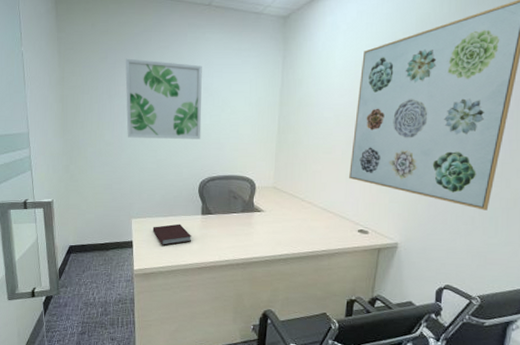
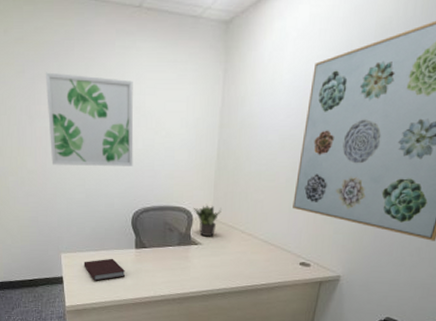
potted plant: none [256,175,282,205] -> present [193,205,222,237]

